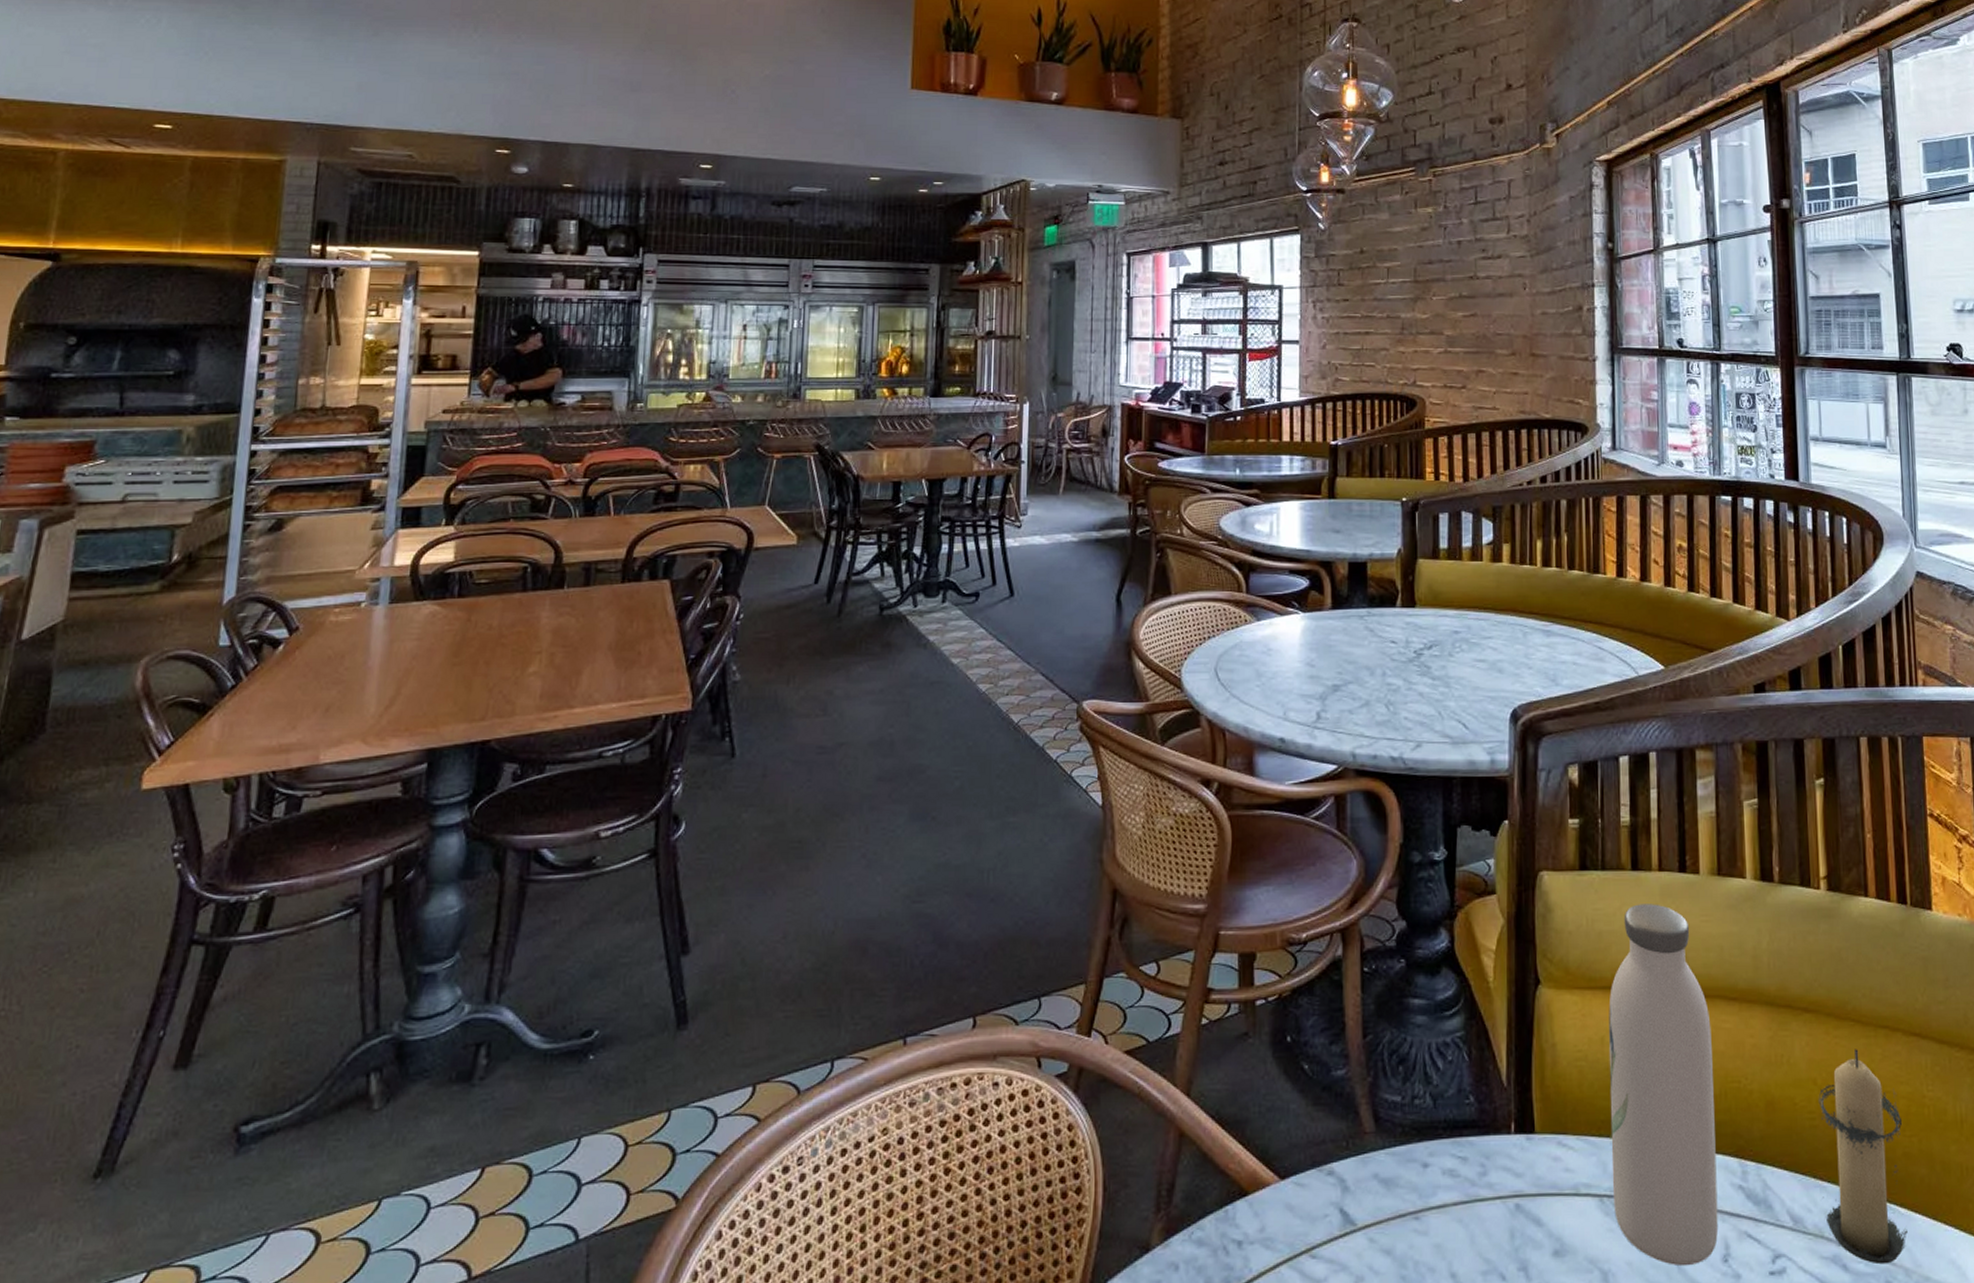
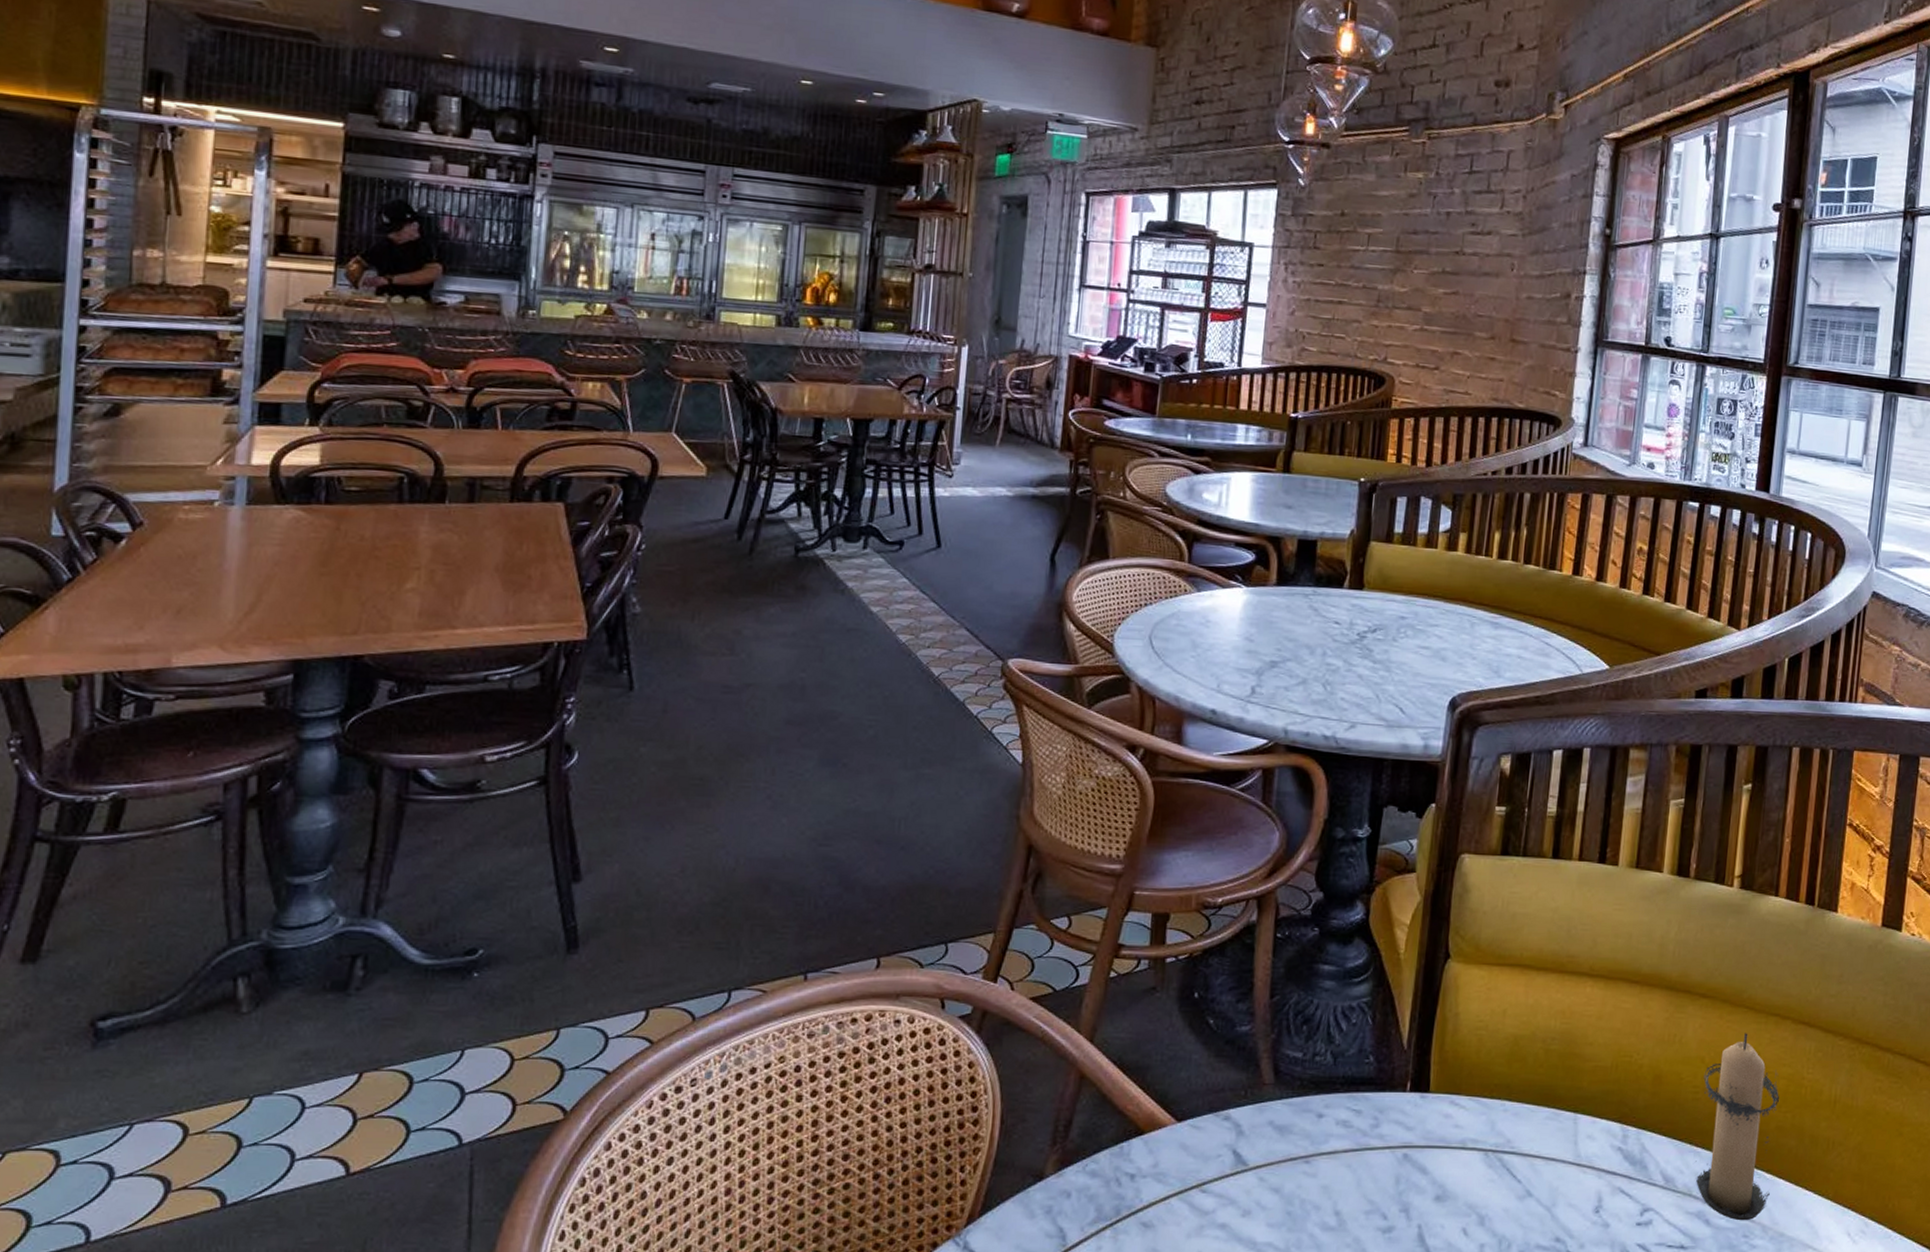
water bottle: present [1608,904,1719,1267] -> none [1497,890,1611,1215]

